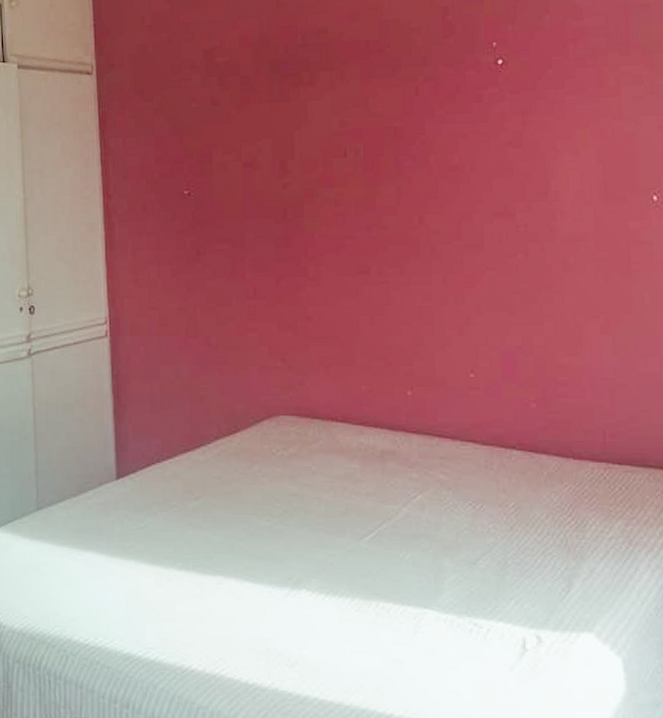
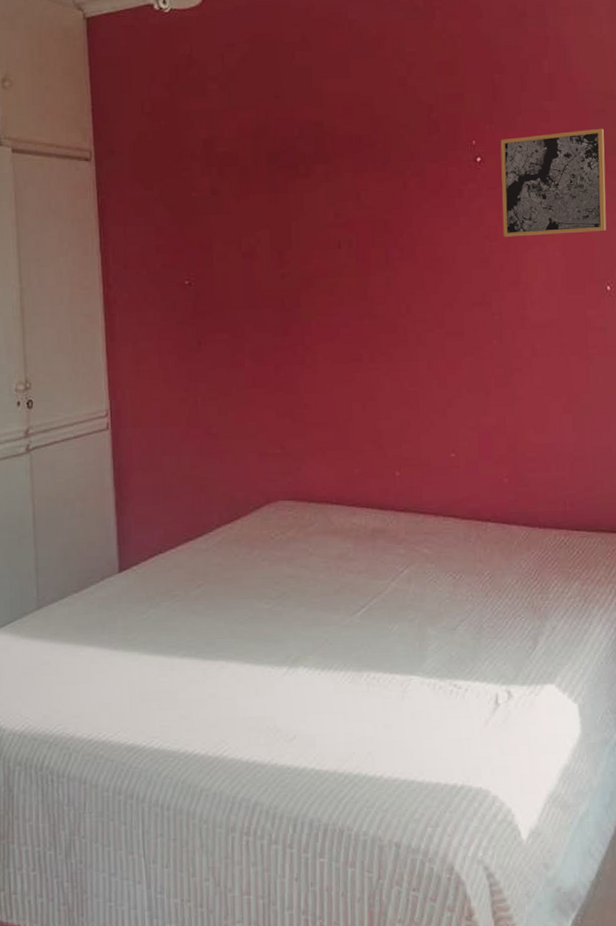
wall art: none [525,24,652,144] -> present [500,128,607,237]

